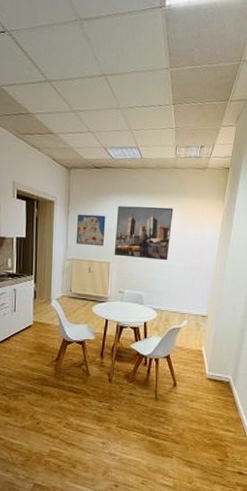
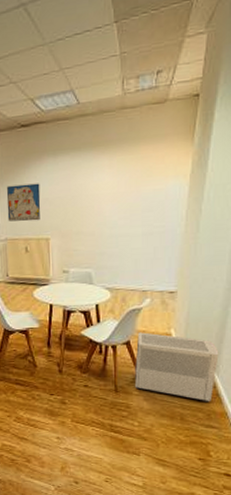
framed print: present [114,206,174,261] -> none [53,161,124,230]
air purifier: none [172,348,237,410] -> present [135,332,219,402]

